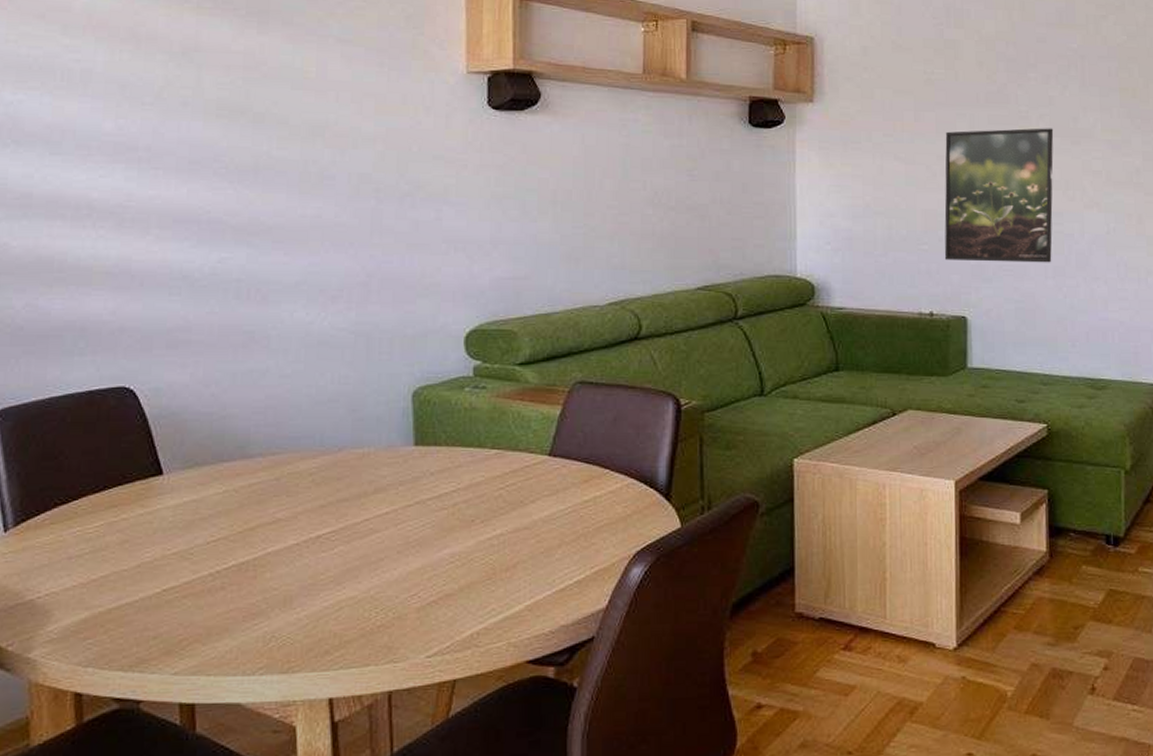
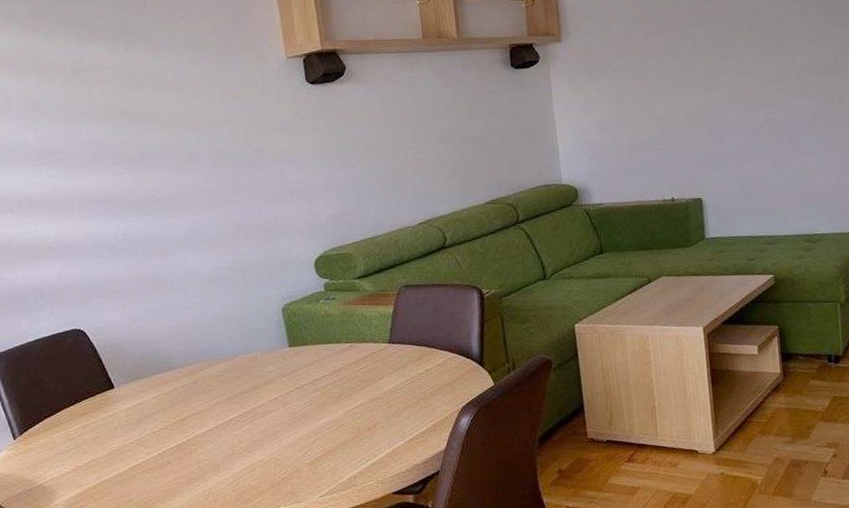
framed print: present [944,128,1054,263] -> none [672,34,769,155]

